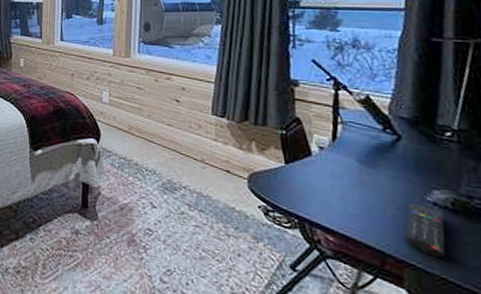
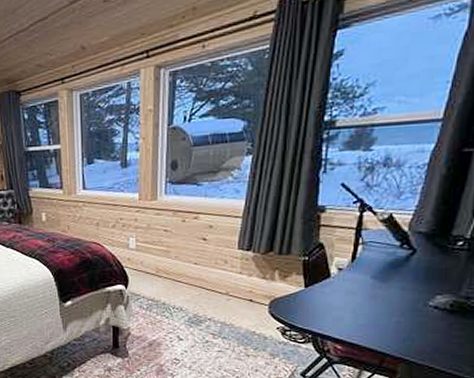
remote control: present [404,202,446,258] -> none [404,308,441,351]

